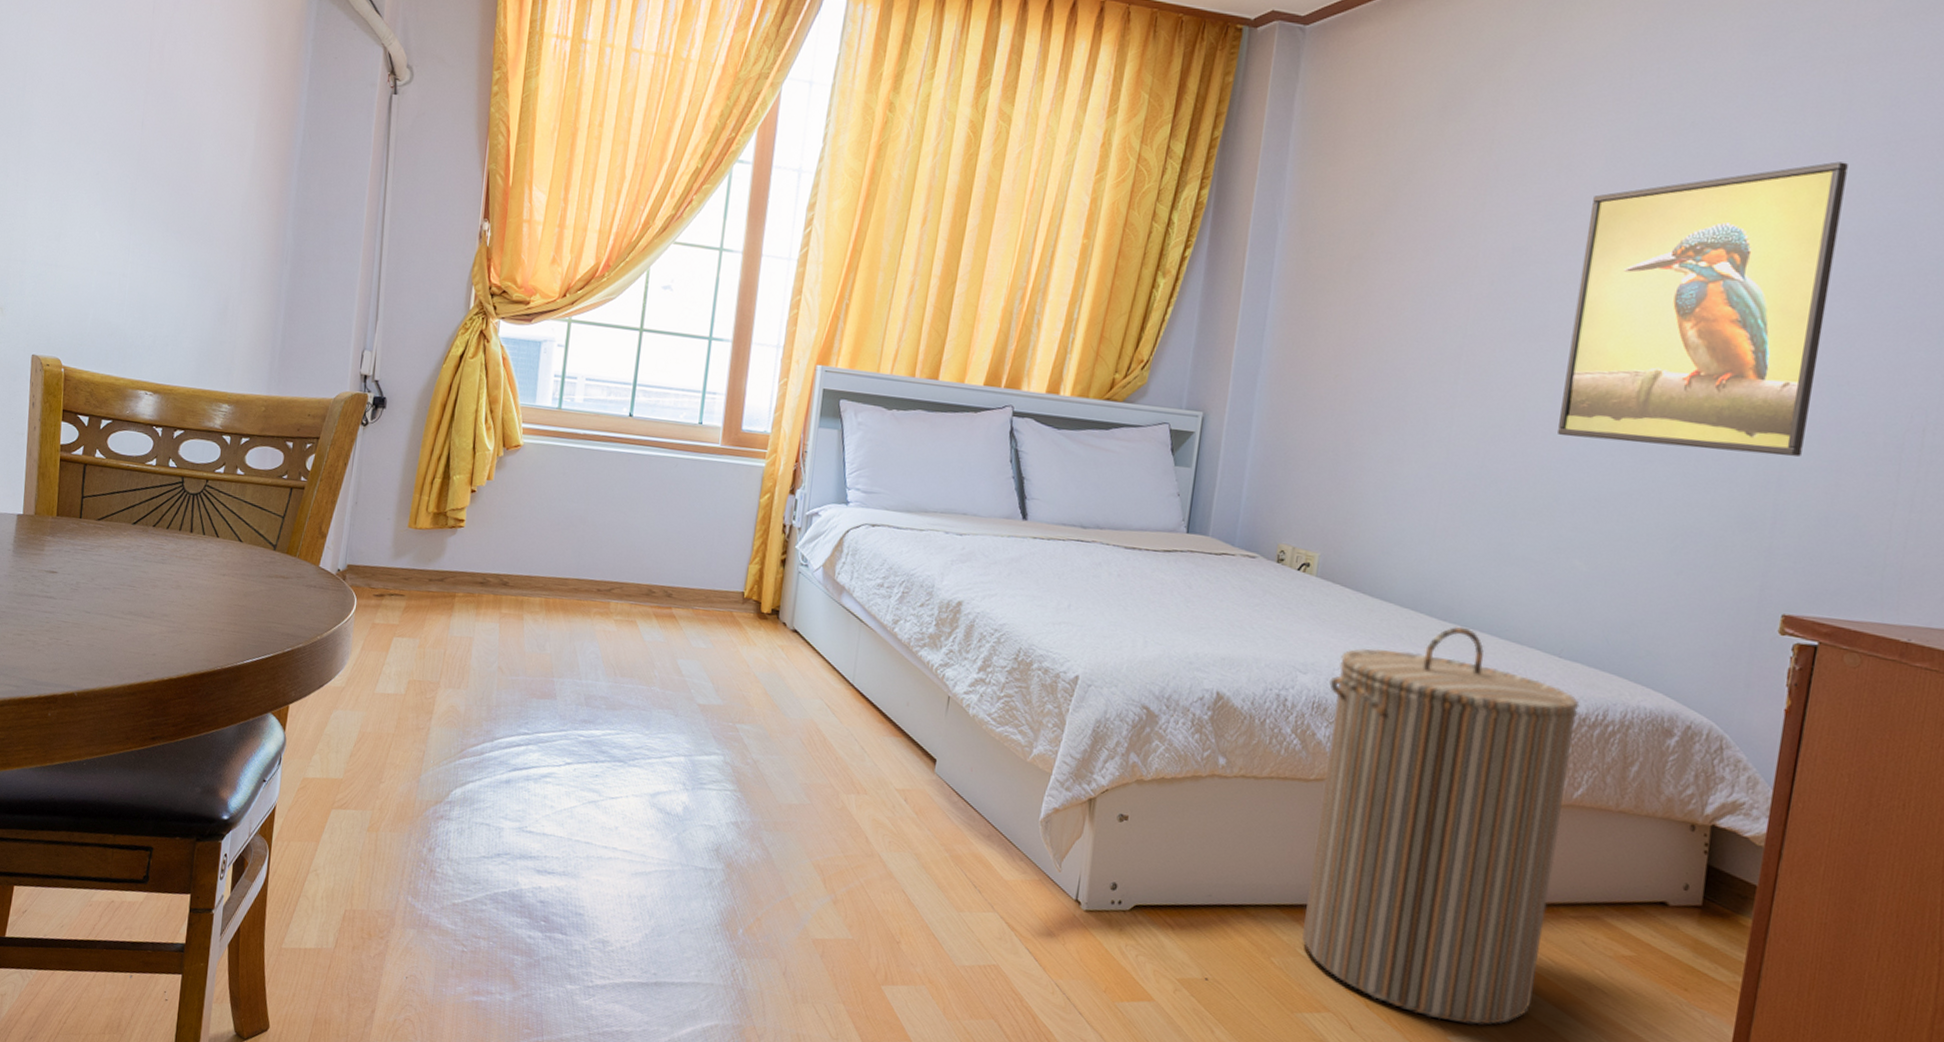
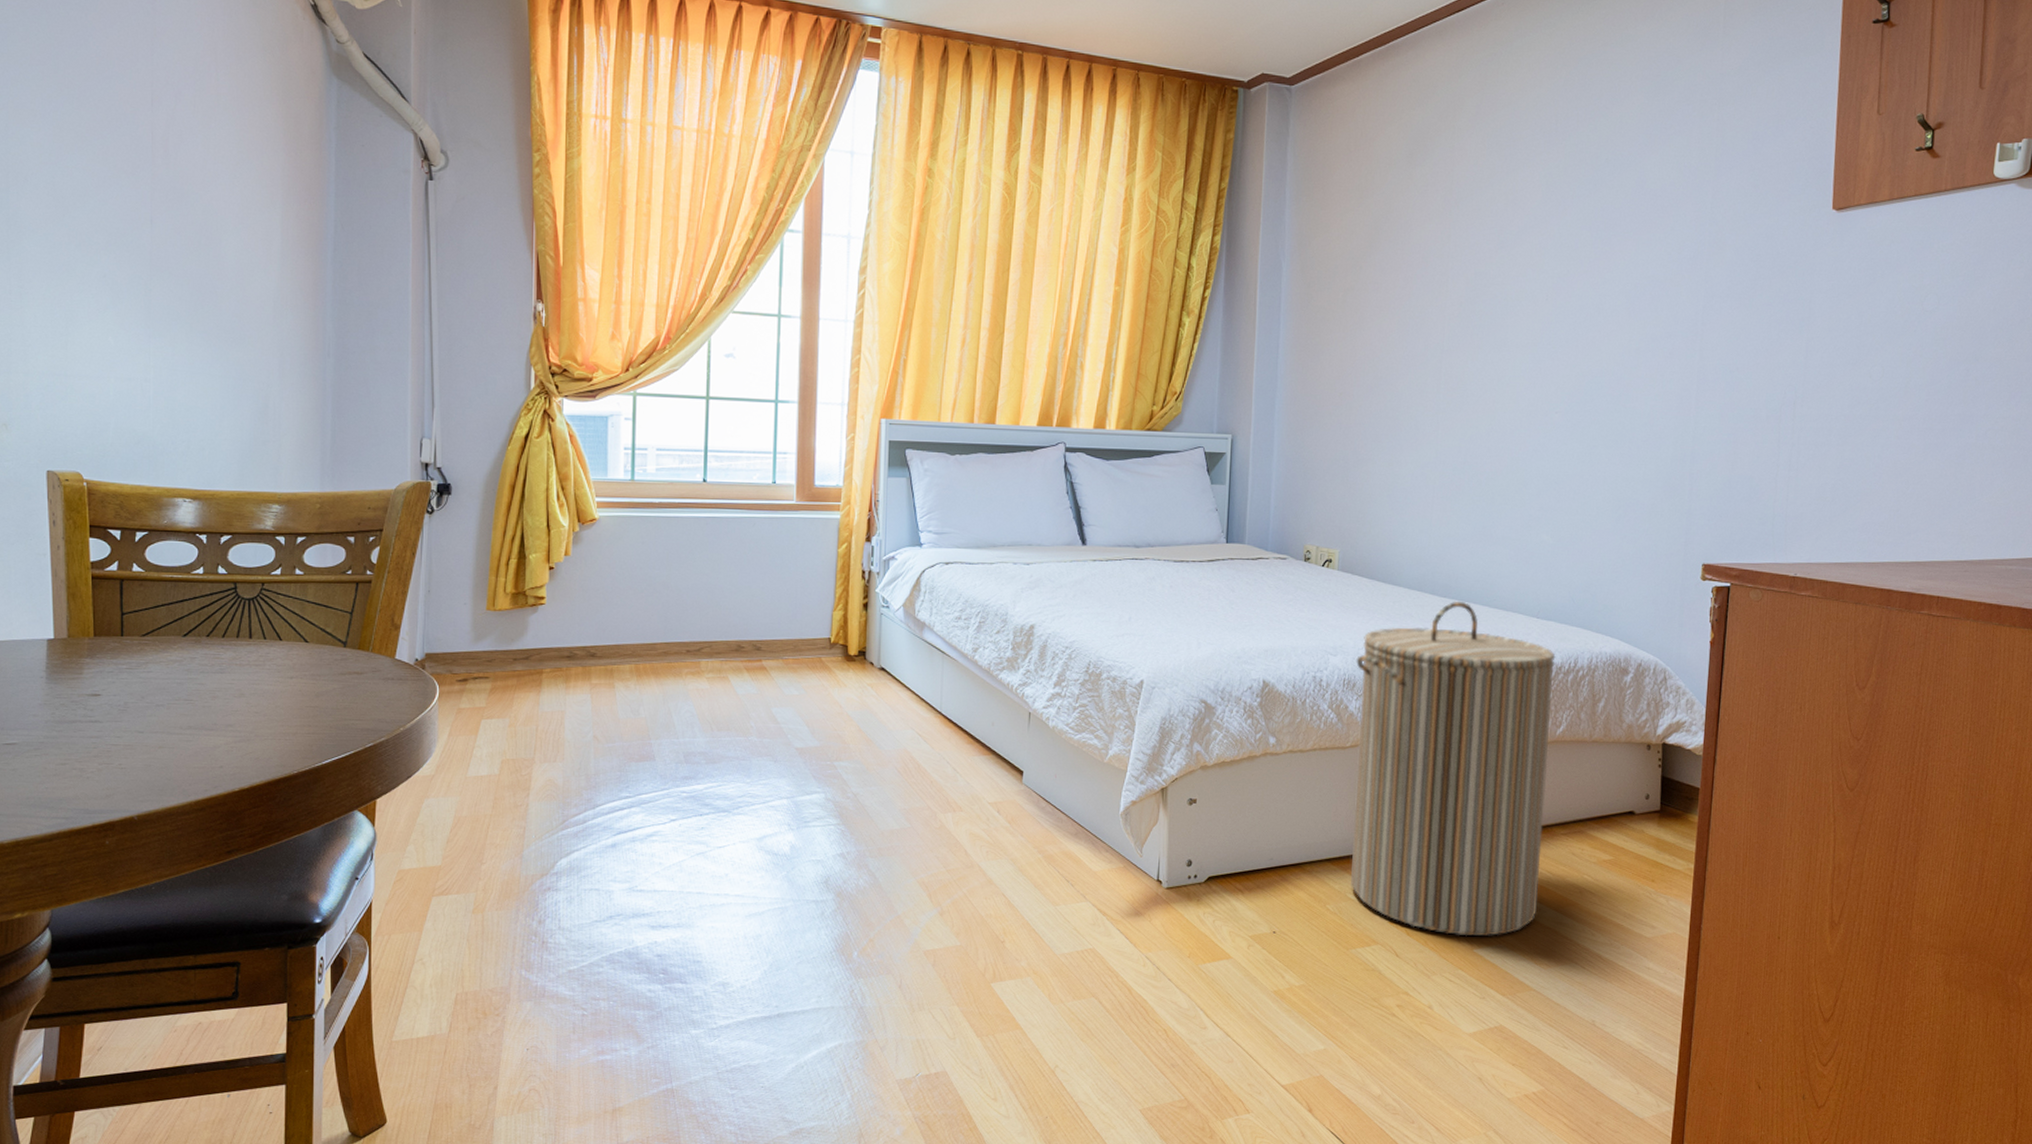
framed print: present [1558,161,1848,457] -> none [1522,187,1725,433]

